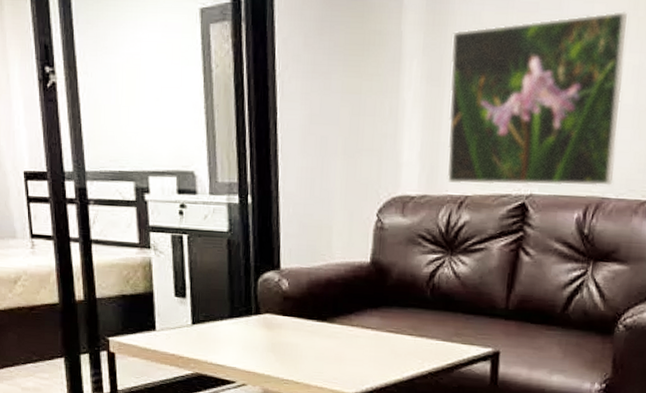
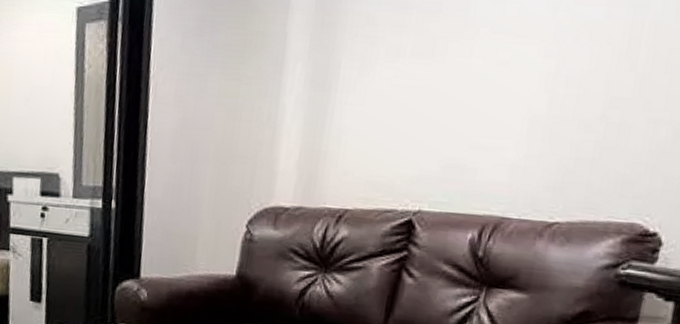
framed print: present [447,11,627,186] -> none [326,12,545,205]

